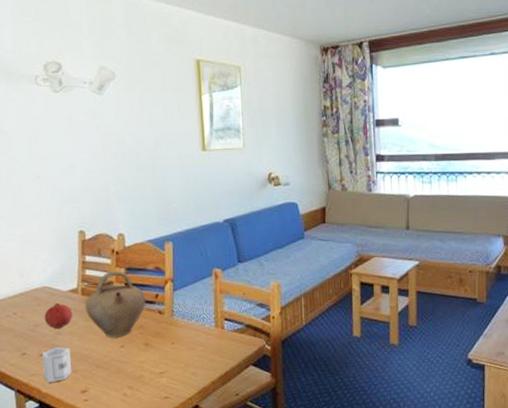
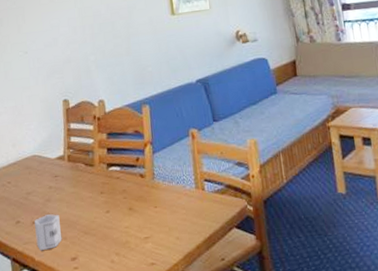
fruit: present [44,303,73,329] -> none [35,171,61,196]
jug: present [85,270,146,338] -> none [72,135,128,204]

